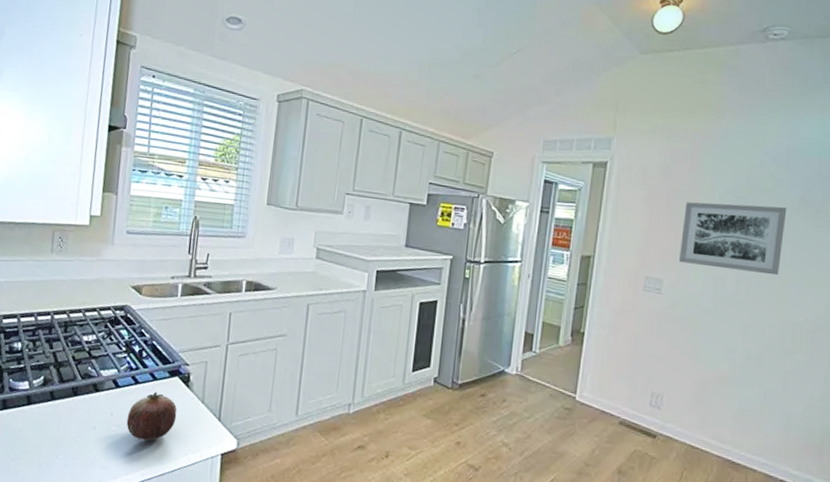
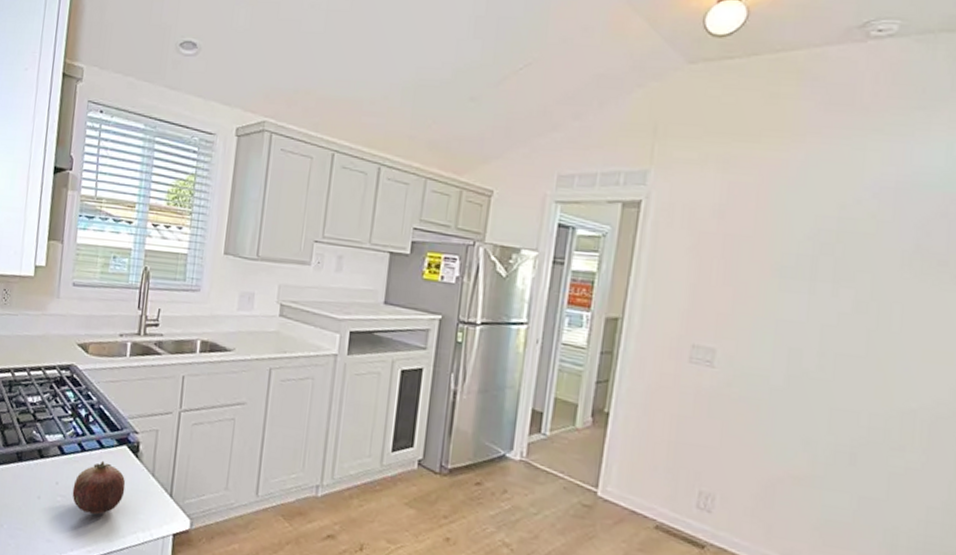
wall art: present [679,202,787,276] -> none [739,250,895,347]

